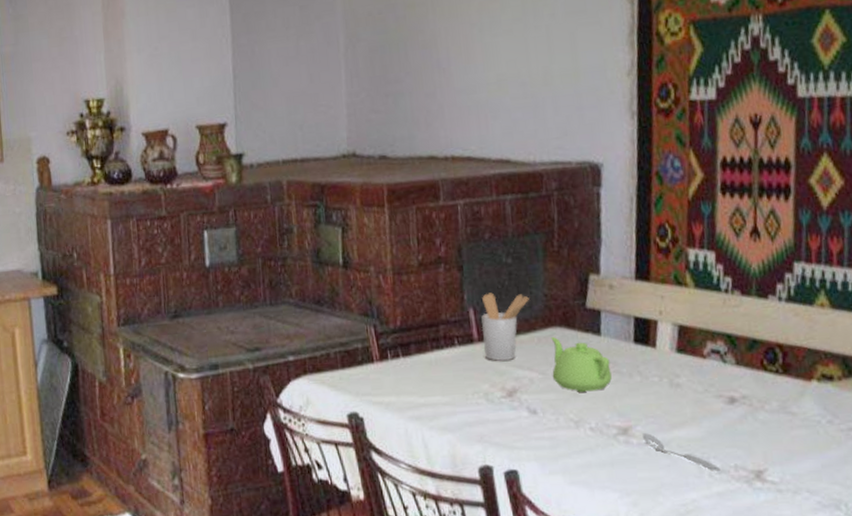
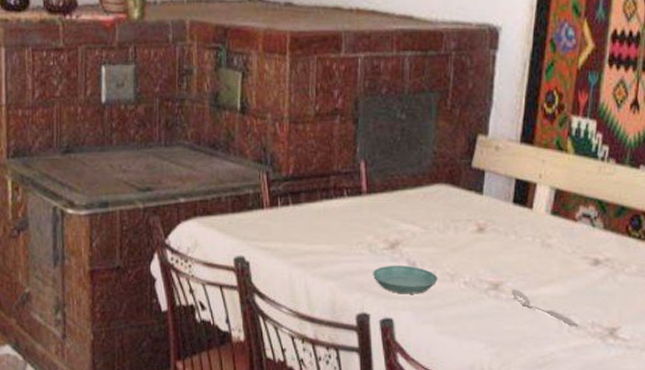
utensil holder: present [481,292,529,361] -> none [371,147,419,214]
saucer: none [492,413,562,444] -> present [373,265,438,294]
teapot: present [551,336,612,393] -> none [434,193,489,249]

